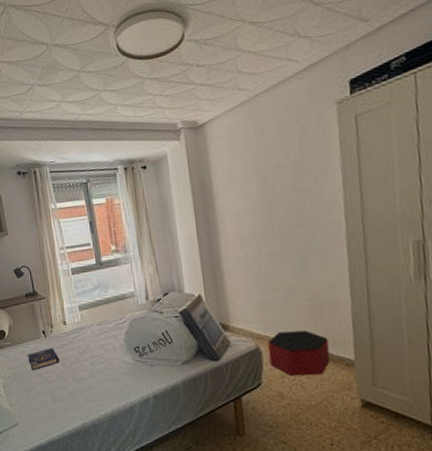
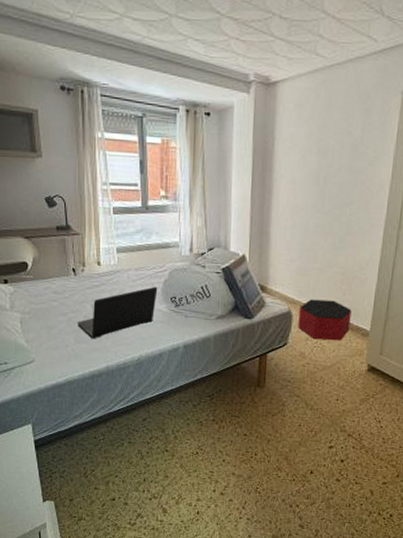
book: present [28,348,60,371] -> none [53,287,89,309]
laptop: none [52,339,121,398] -> present [77,286,158,339]

